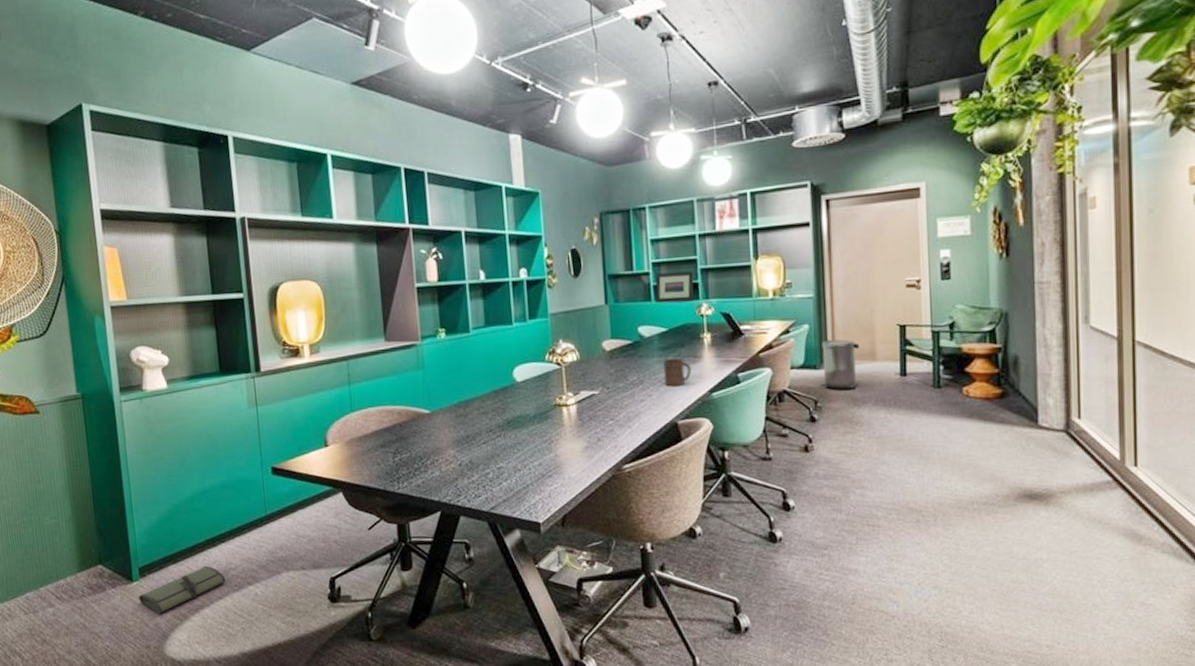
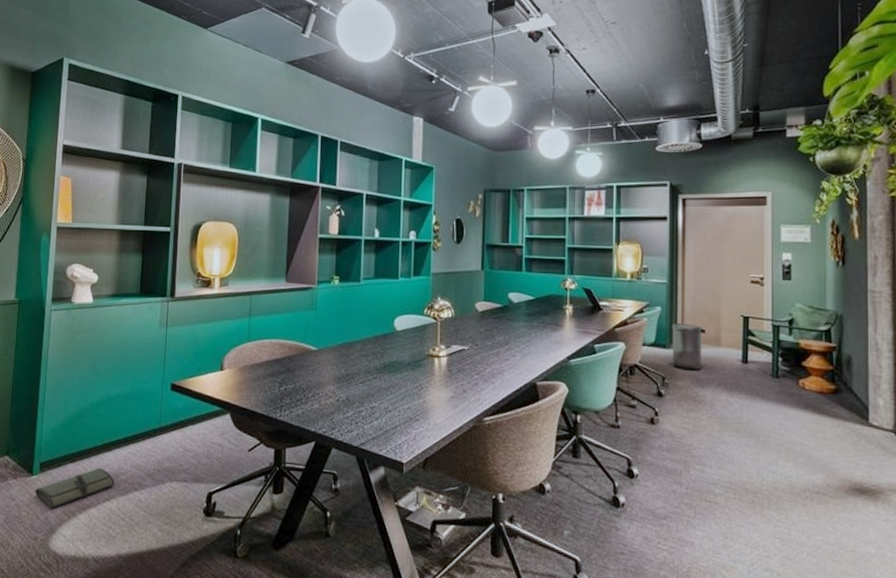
picture frame: present [655,271,694,303] -> none [527,248,562,275]
cup: present [663,358,691,387] -> none [528,325,553,351]

